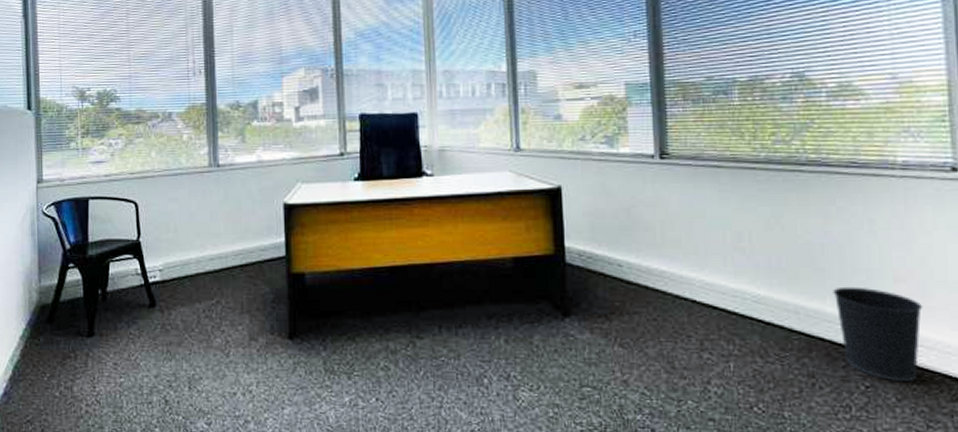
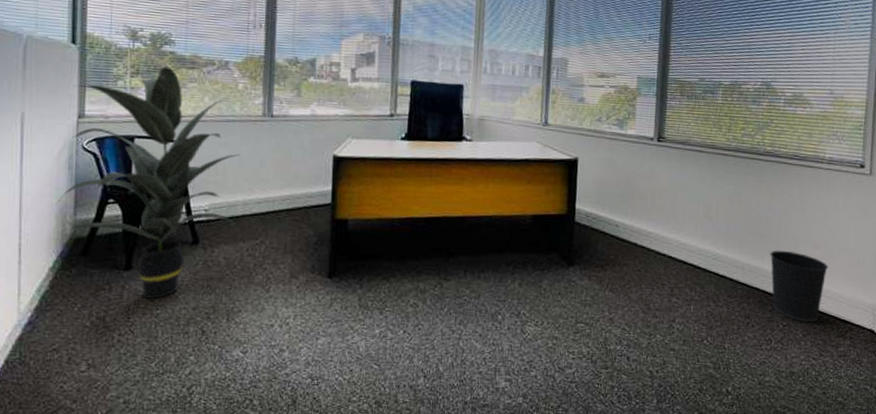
indoor plant: none [23,124,189,366] -> present [57,66,239,299]

